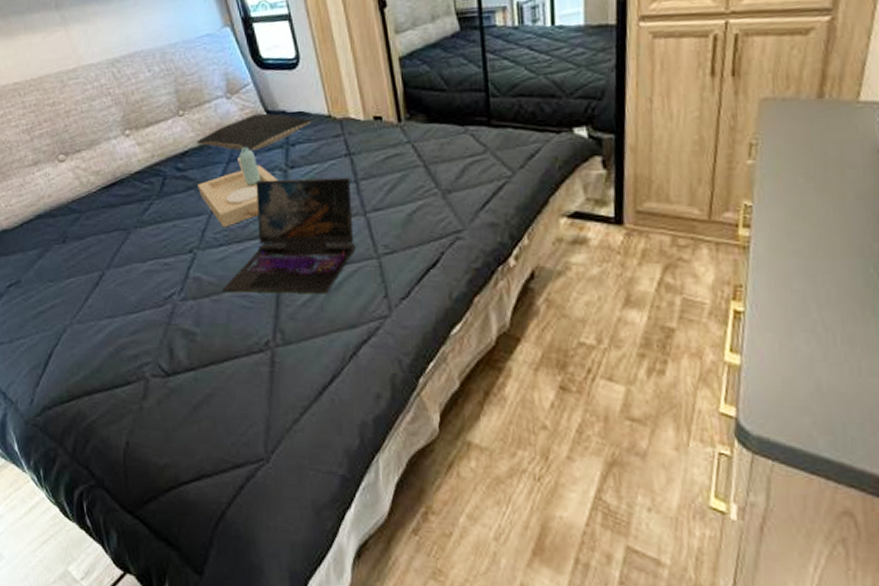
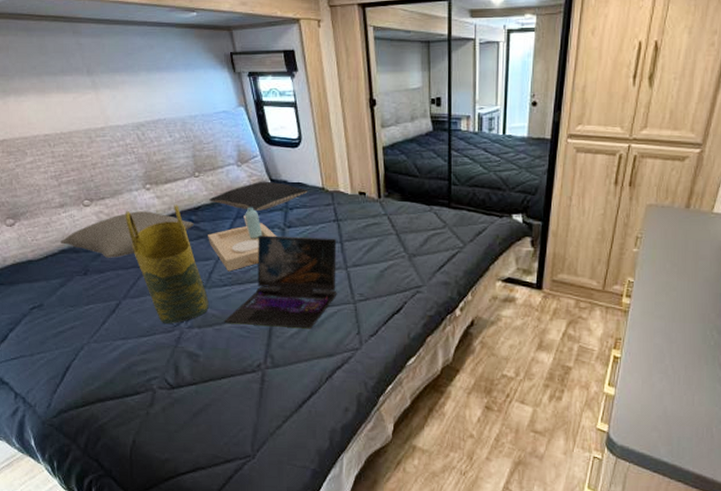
pillow: none [35,162,181,221] -> present [60,211,194,258]
tote bag: none [103,151,204,296] -> present [125,204,209,324]

